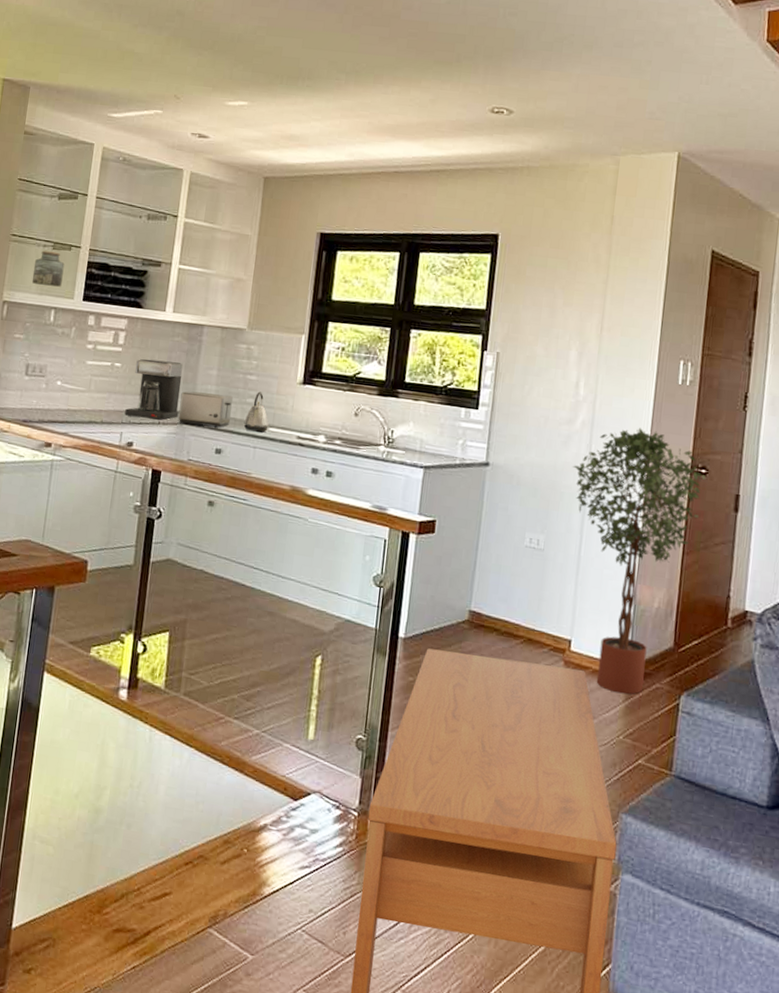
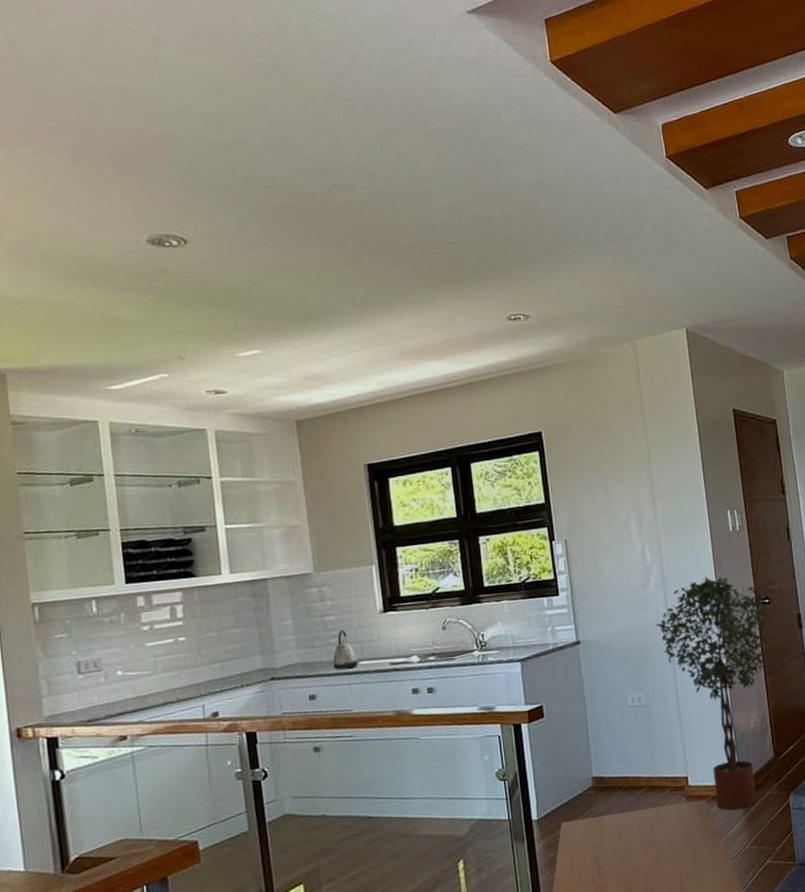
jar: present [31,250,65,287] -> none [58,540,97,579]
coffee maker: present [124,359,183,420] -> none [201,621,261,688]
toaster: present [178,391,233,428] -> none [259,640,318,681]

